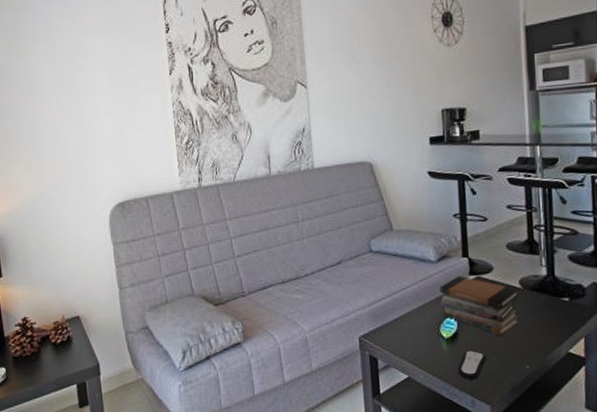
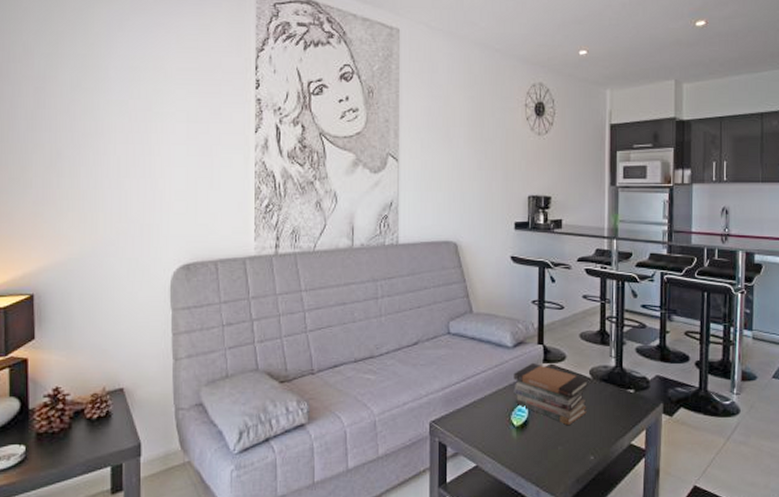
remote control: present [458,350,487,380] -> none [525,439,554,470]

